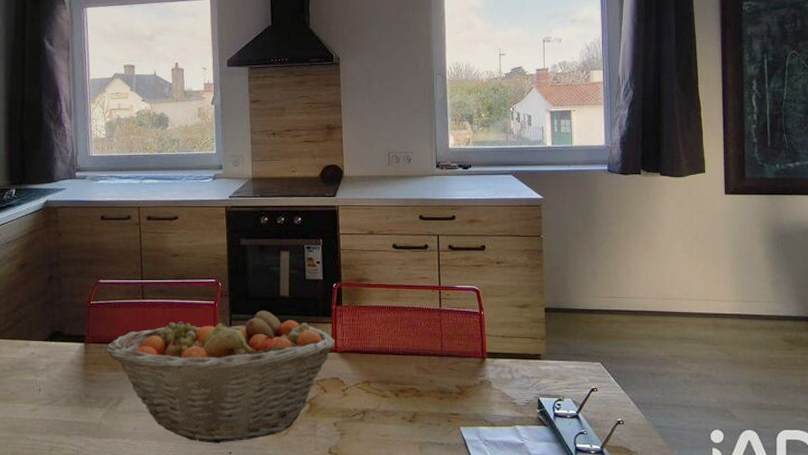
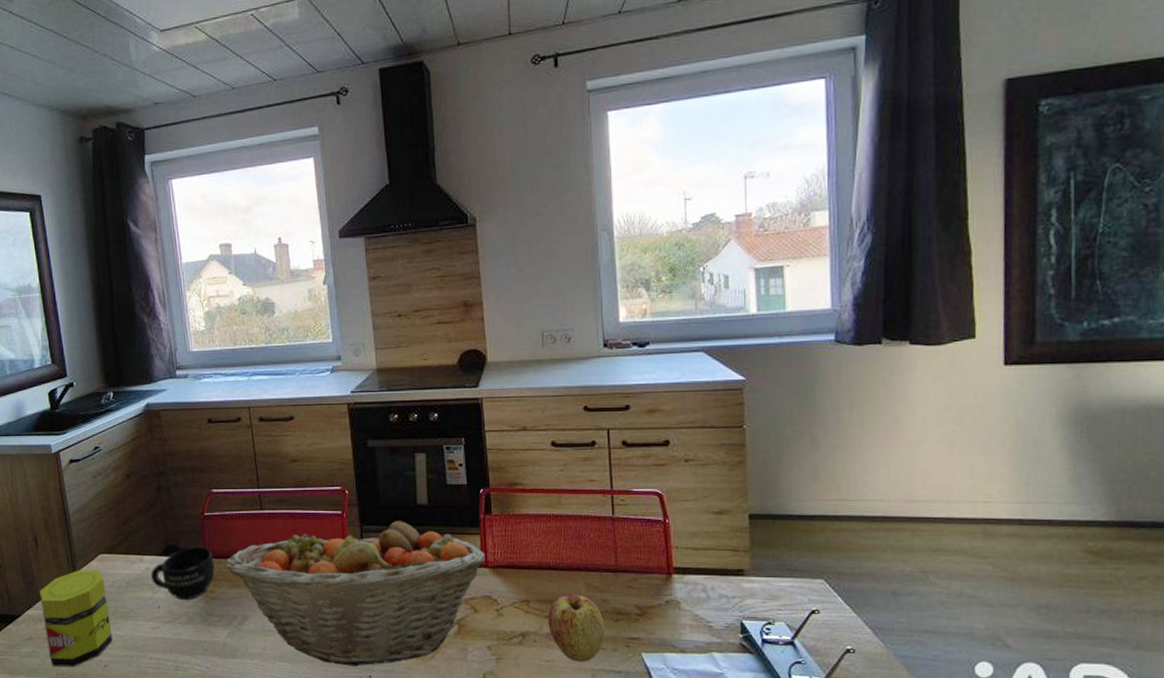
mug: none [35,332,96,383] -> present [151,546,215,601]
apple: none [385,376,431,436] -> present [548,594,605,662]

